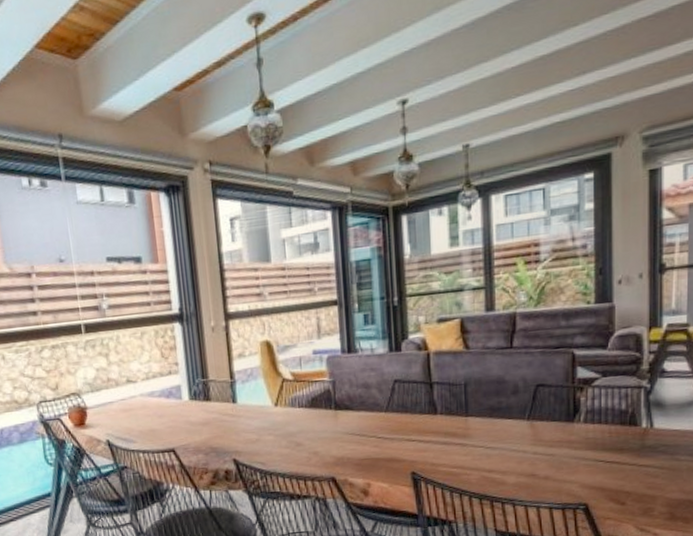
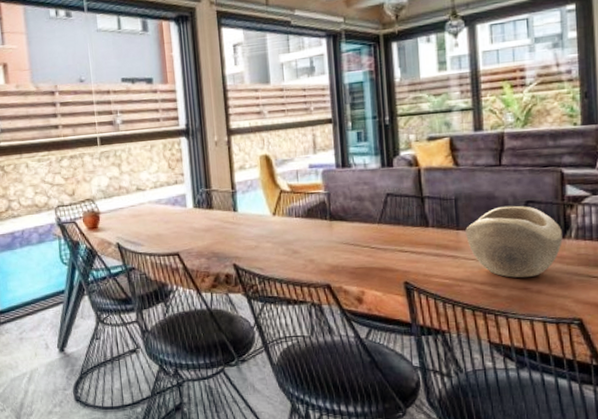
decorative bowl: none [474,389,571,465] -> present [465,205,563,278]

